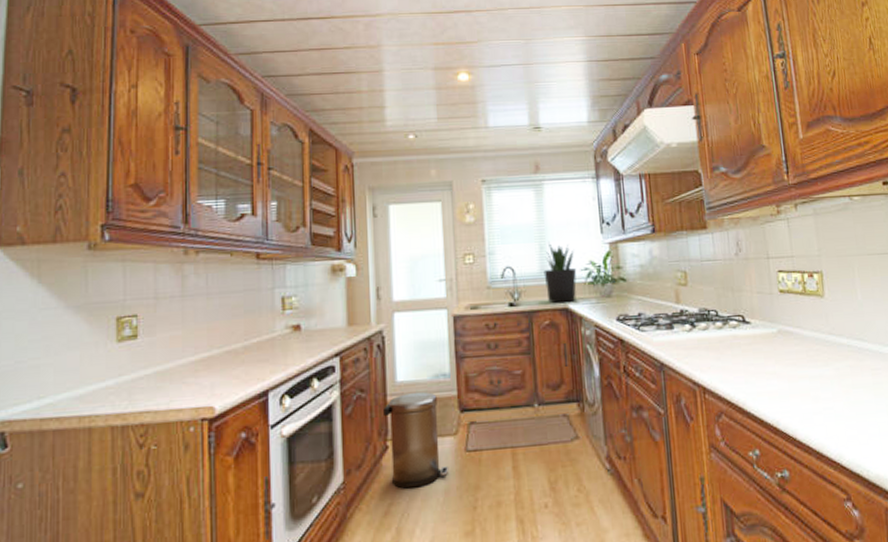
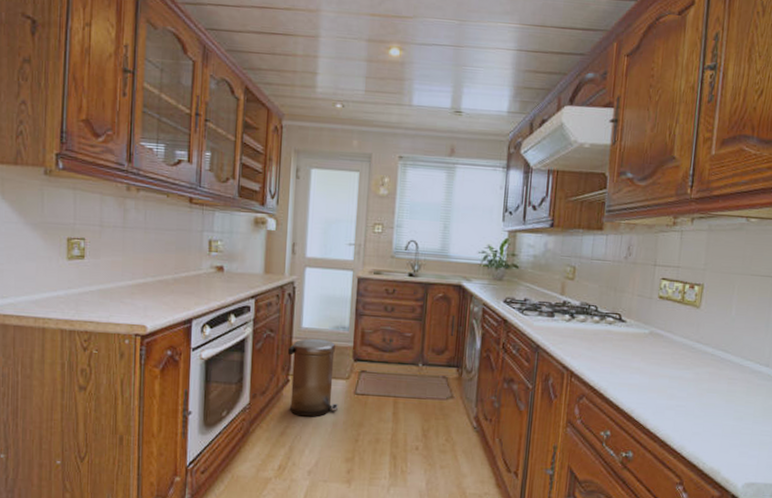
planter: present [543,242,577,304] -> none [444,223,475,281]

